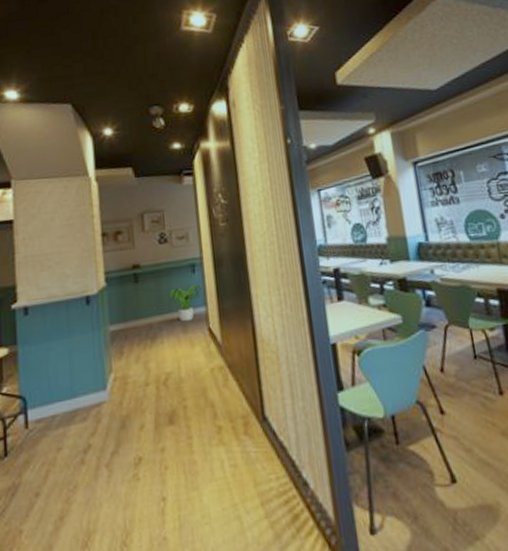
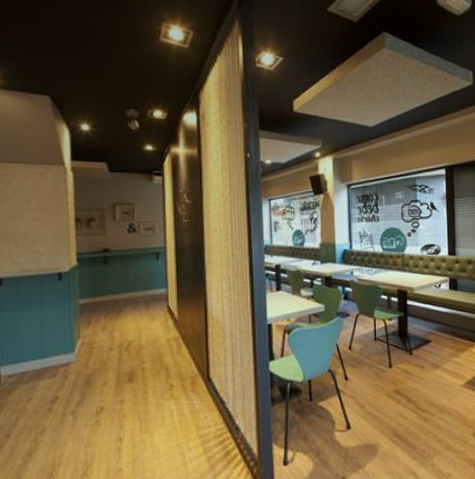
potted plant: present [169,285,202,322] -> none [134,270,164,300]

